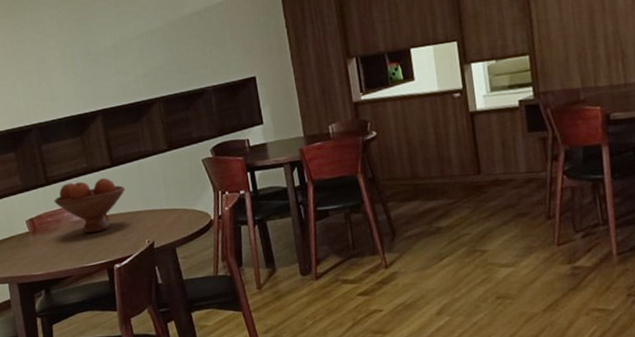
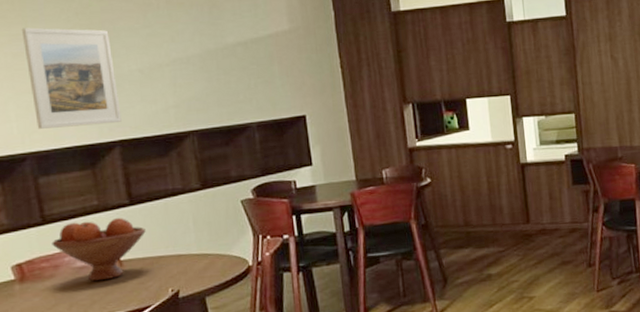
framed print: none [22,12,102,104] -> present [21,27,122,129]

